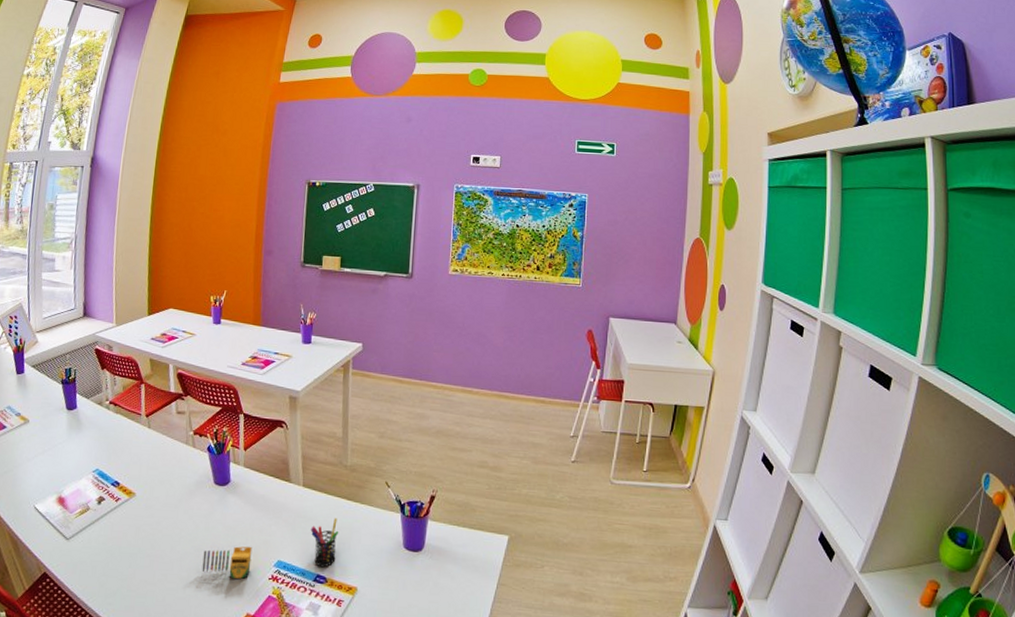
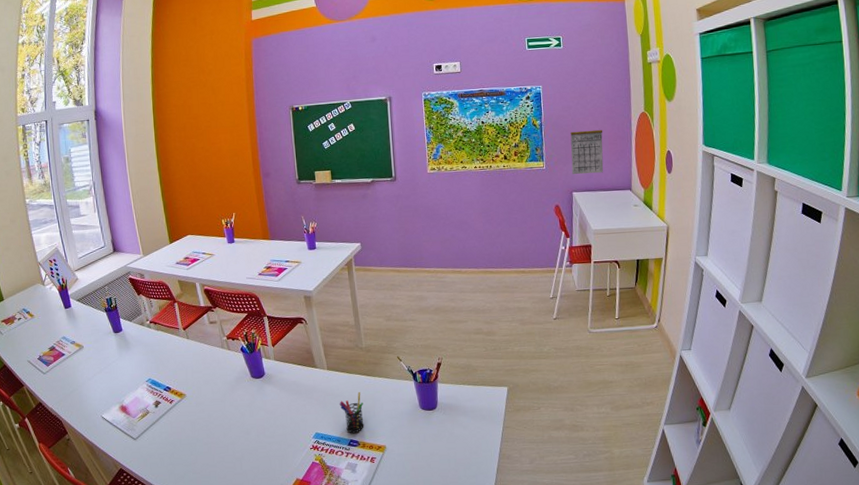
crayon: present [202,546,252,579] -> none [252,424,294,453]
calendar: none [611,249,651,300] -> present [570,129,604,175]

